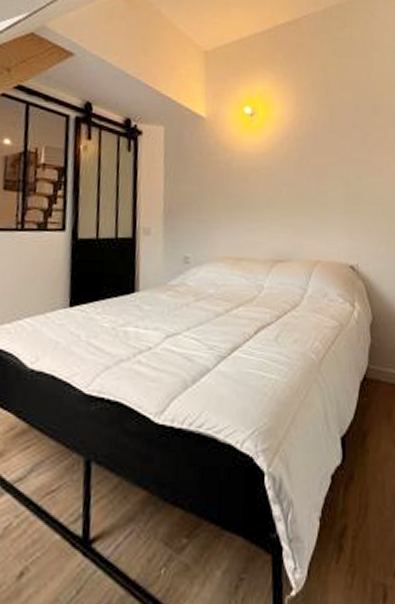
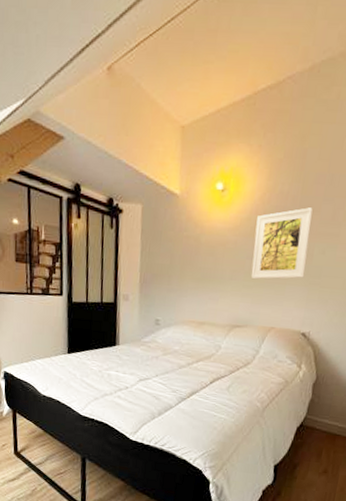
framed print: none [289,134,345,208] -> present [251,207,313,280]

